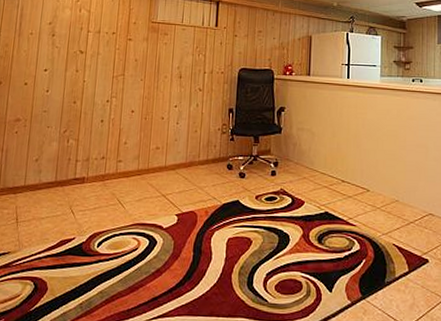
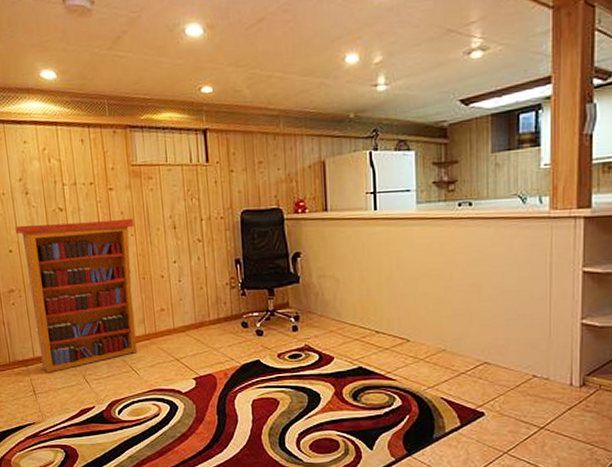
bookcase: none [31,62,145,202] -> present [15,218,138,373]

